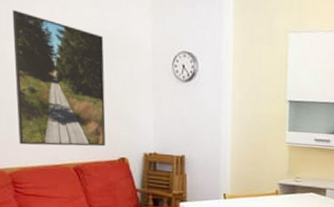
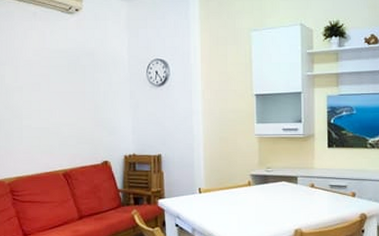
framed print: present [12,10,106,147] -> none [10,39,90,156]

